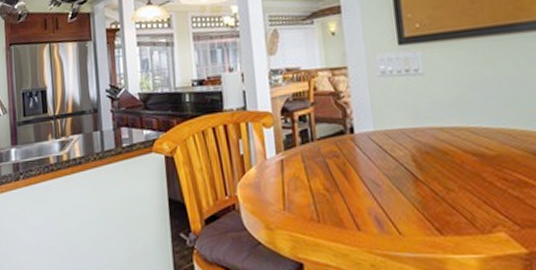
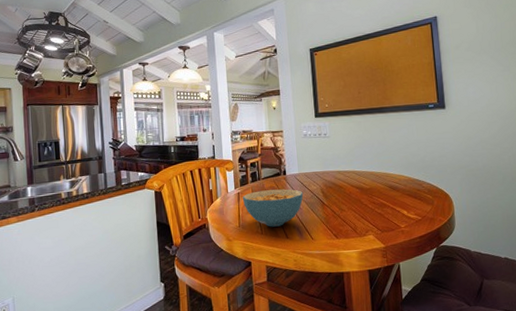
cereal bowl: none [287,154,383,213] -> present [242,189,304,227]

